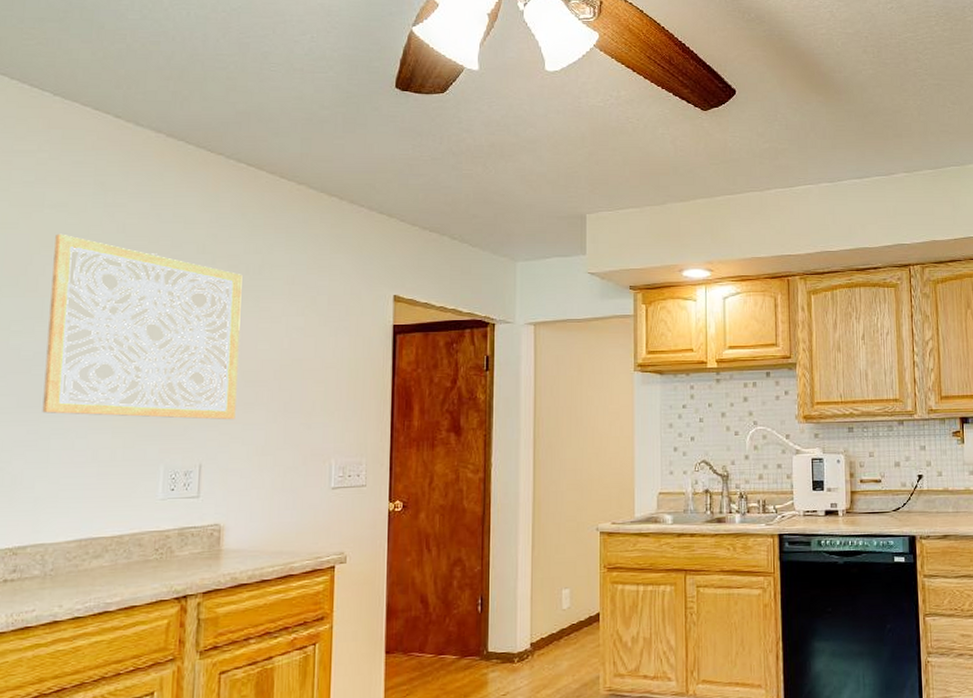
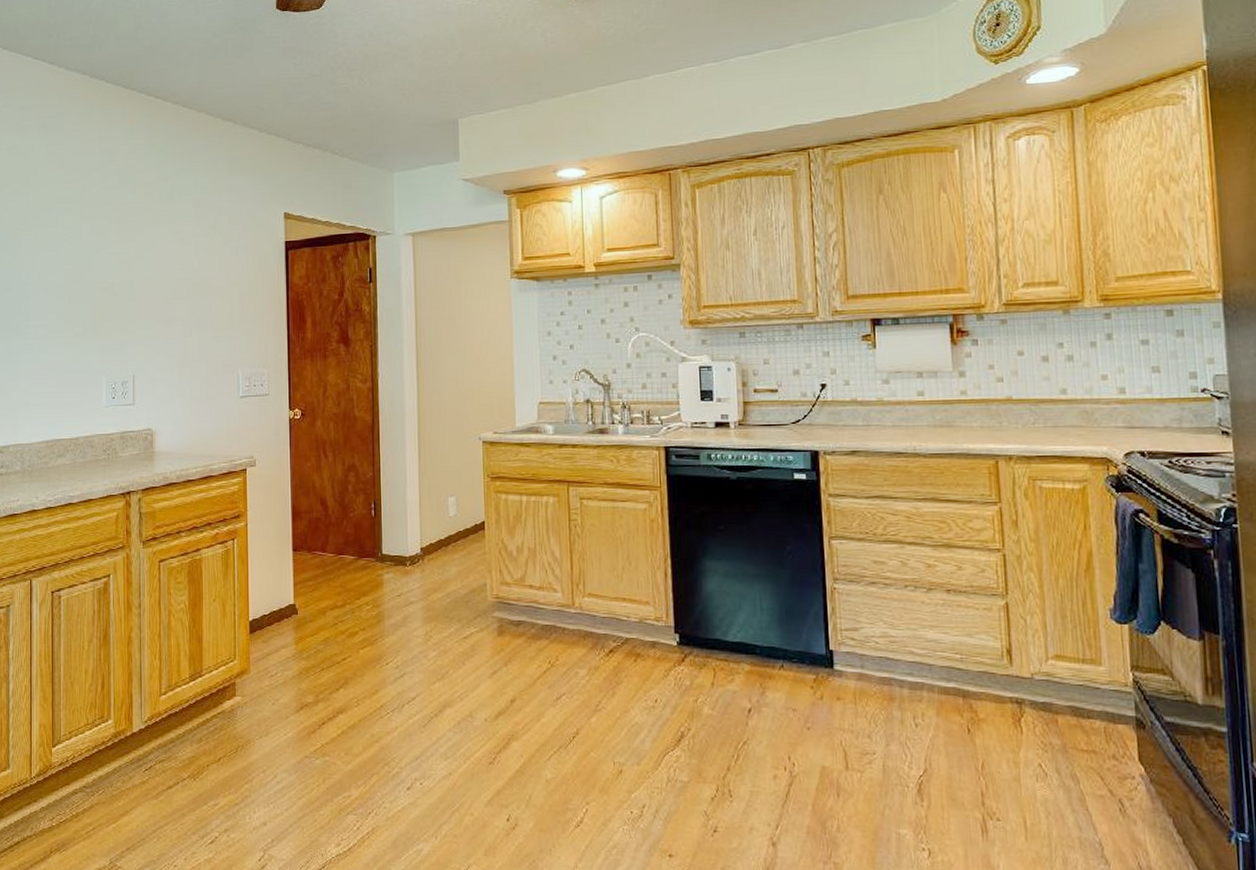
wall art: present [42,233,242,419] -> none [12,173,159,335]

